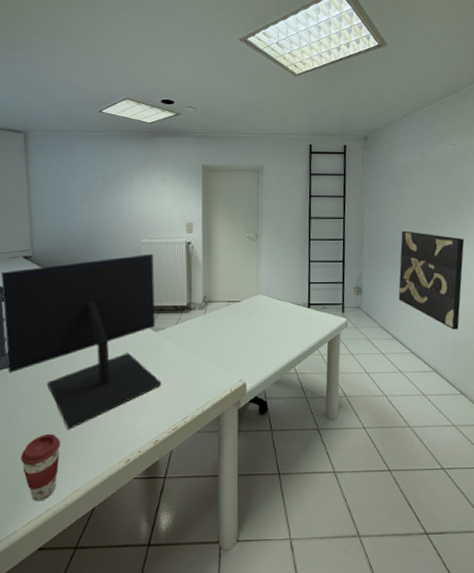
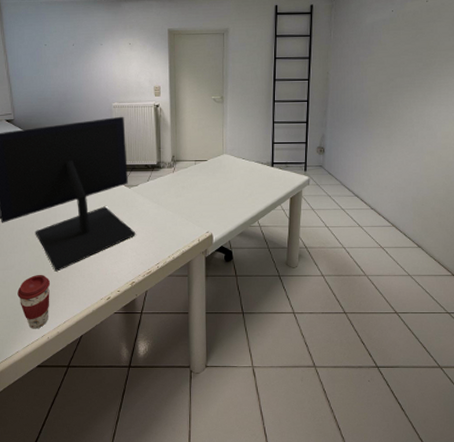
wall art: present [398,230,465,330] -> none [360,91,432,188]

